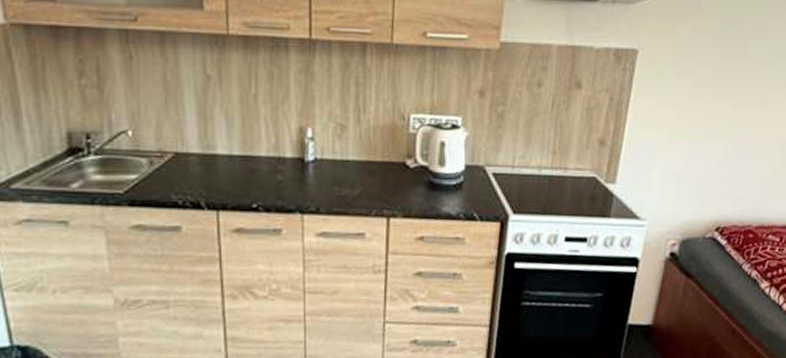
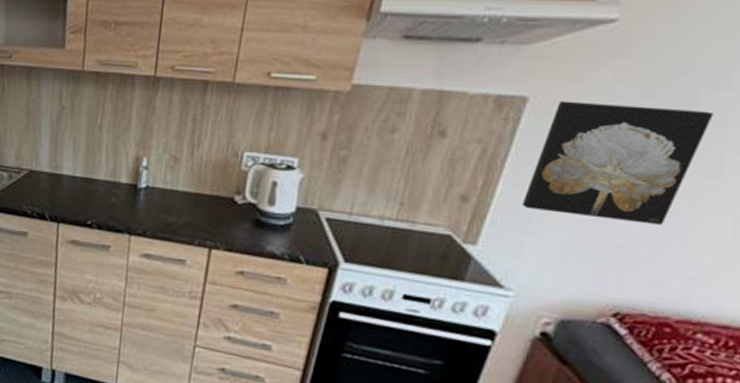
wall art: none [644,52,758,151] -> present [522,101,714,225]

